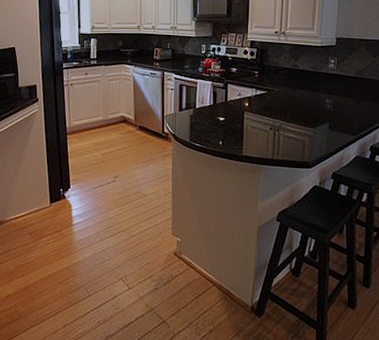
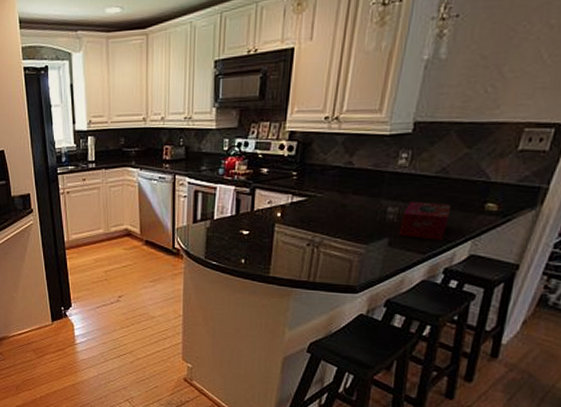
tissue box: none [336,94,368,125] -> present [399,201,451,241]

